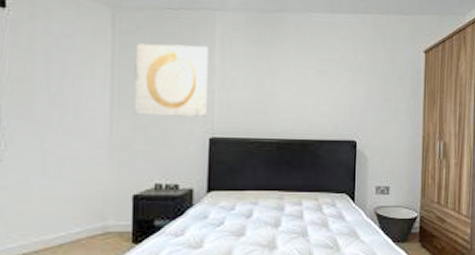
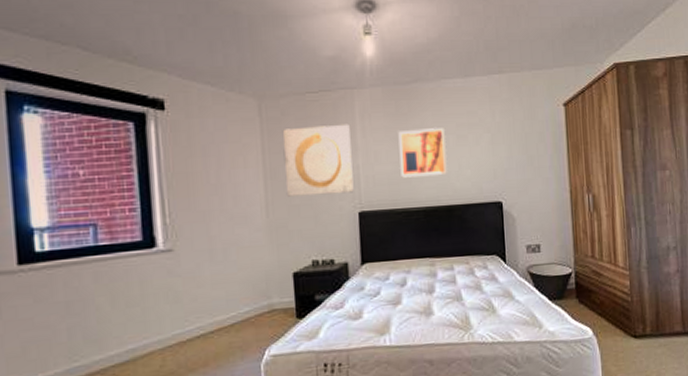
wall art: none [257,59,306,109] -> present [398,128,447,178]

